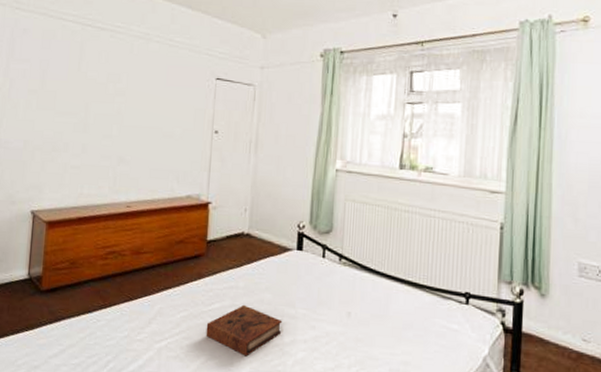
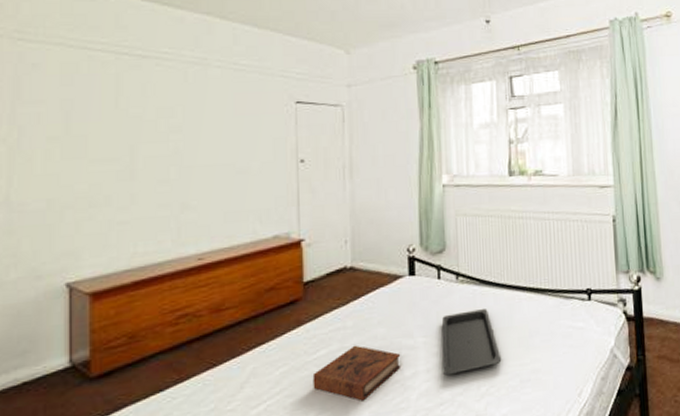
serving tray: none [318,292,374,350] -> present [442,309,502,376]

